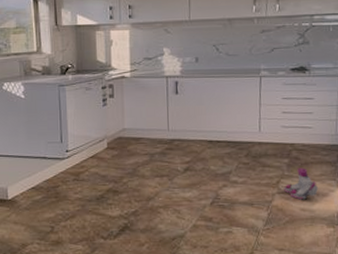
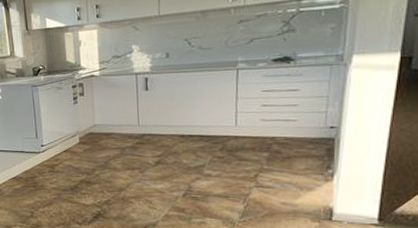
boots: present [284,167,319,200] -> none [263,161,303,194]

